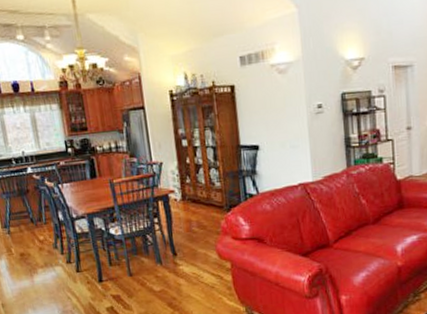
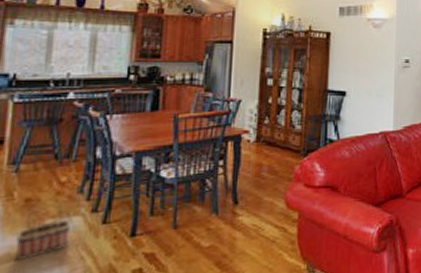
basket: none [21,253,57,298] -> present [14,198,72,260]

